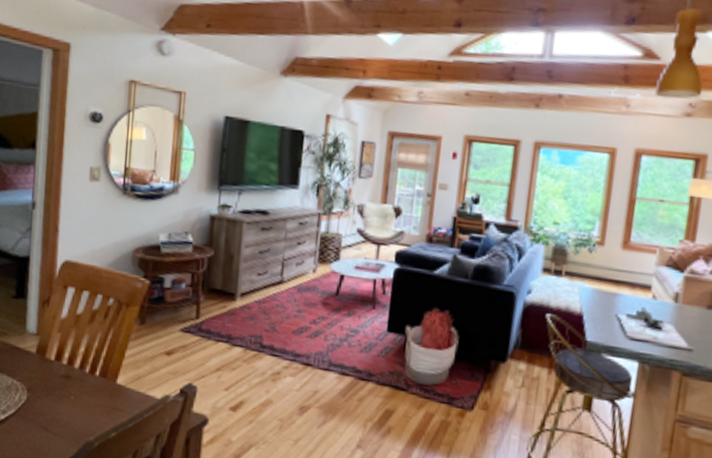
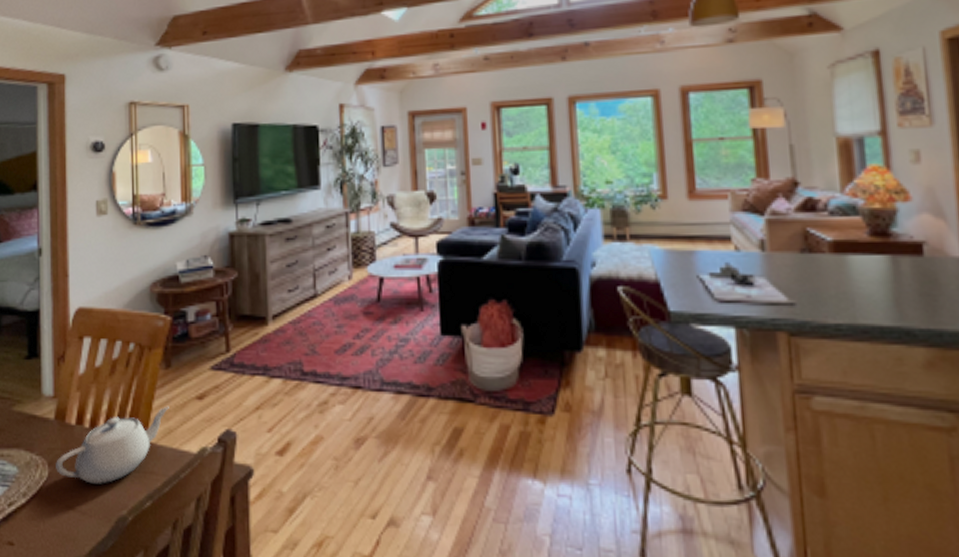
teapot: none [34,356,140,413] -> present [56,406,169,484]

